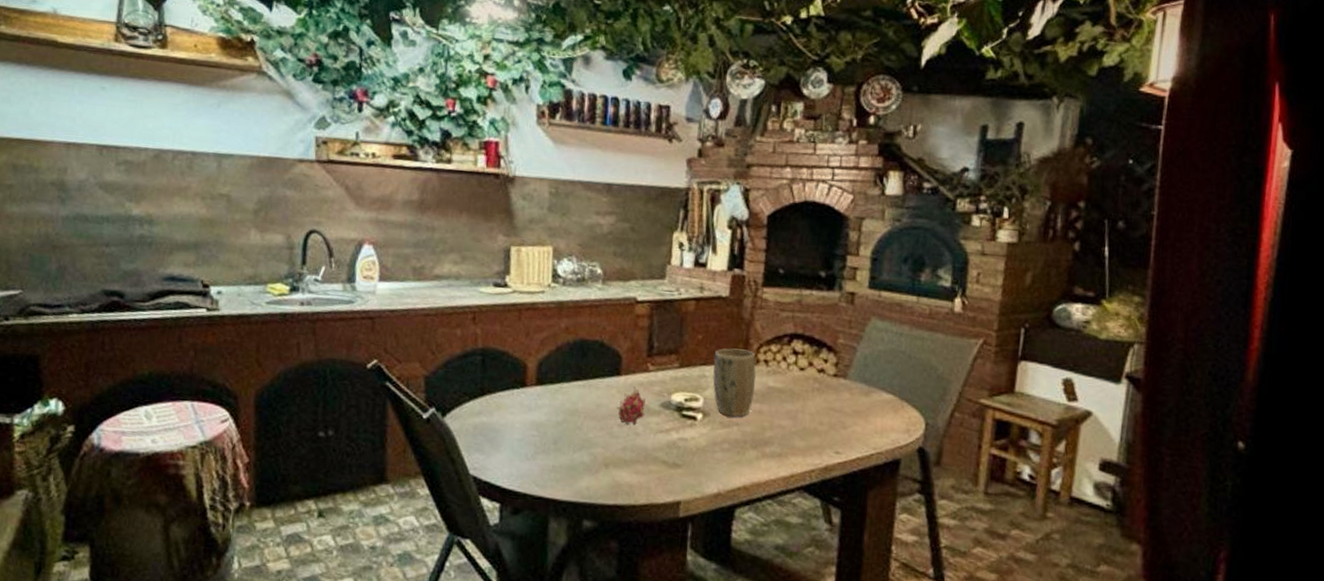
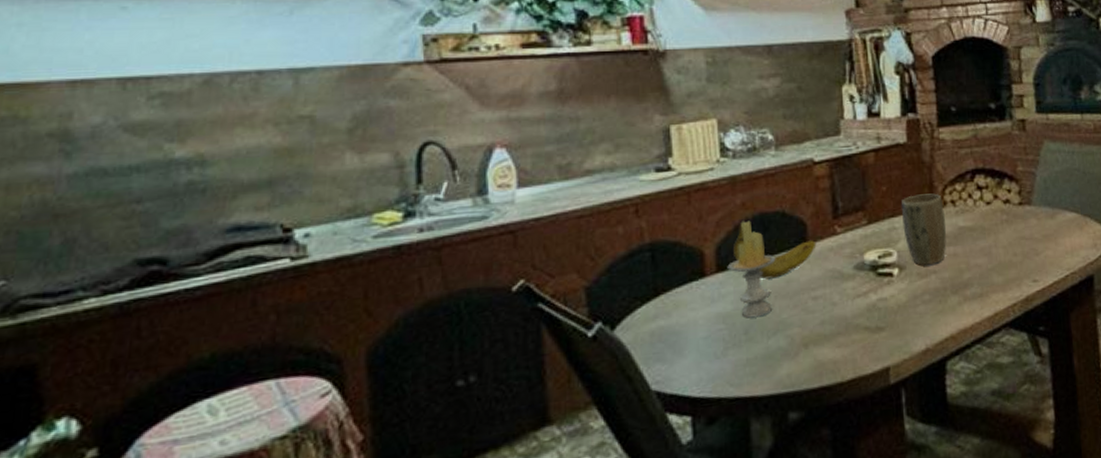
candle: none [545,344,590,432] -> present [727,220,776,318]
banana: none [552,342,629,401] -> present [732,219,817,280]
fruit: present [617,386,646,425] -> none [808,253,840,296]

